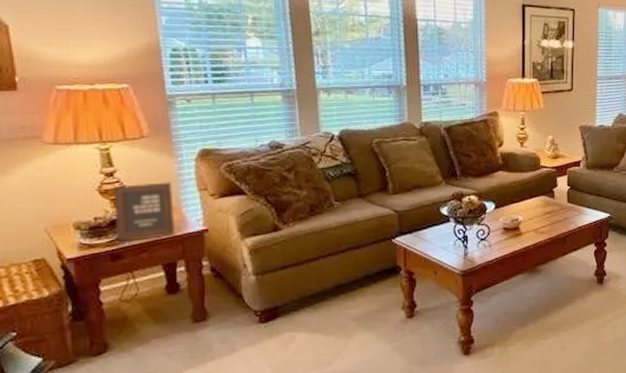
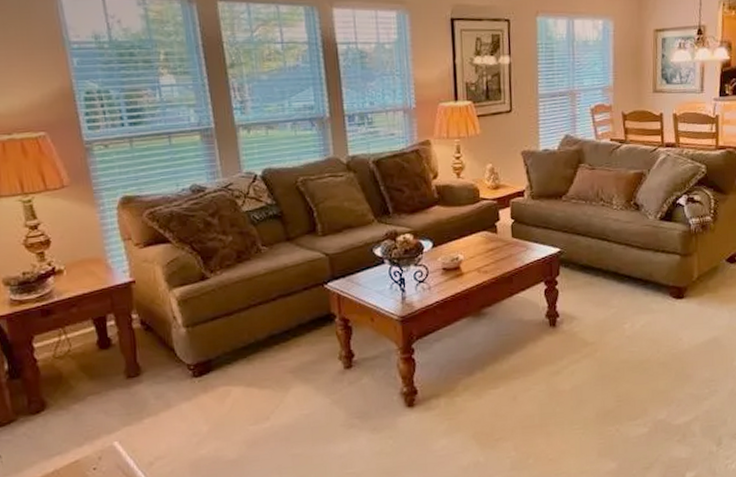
picture frame: present [112,182,176,241] -> none [37,233,103,296]

